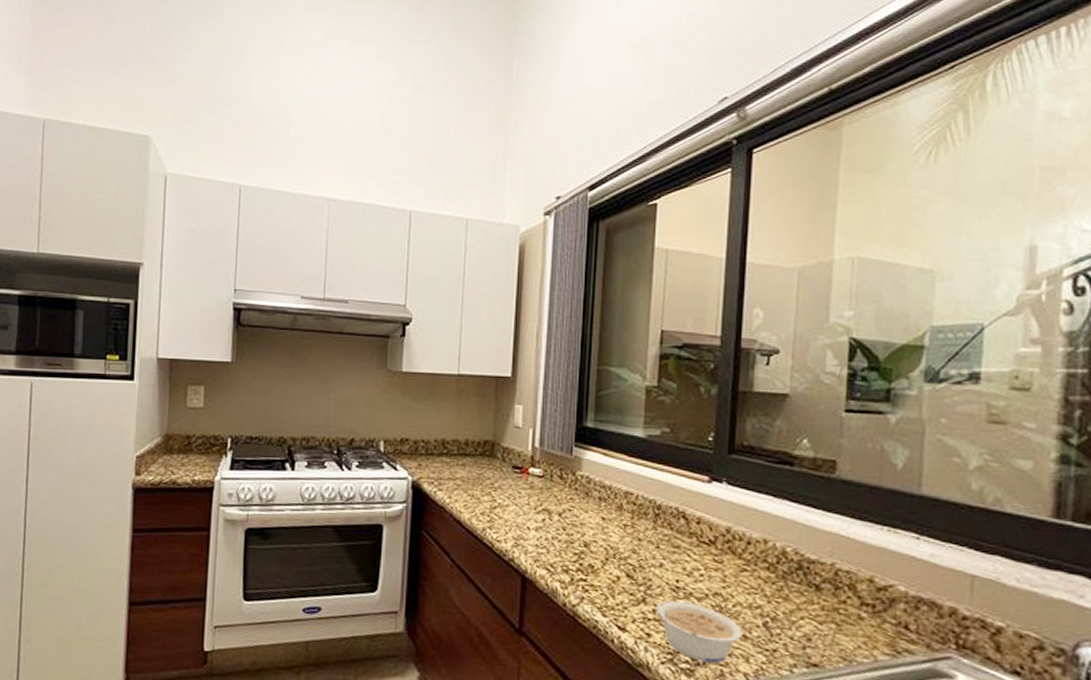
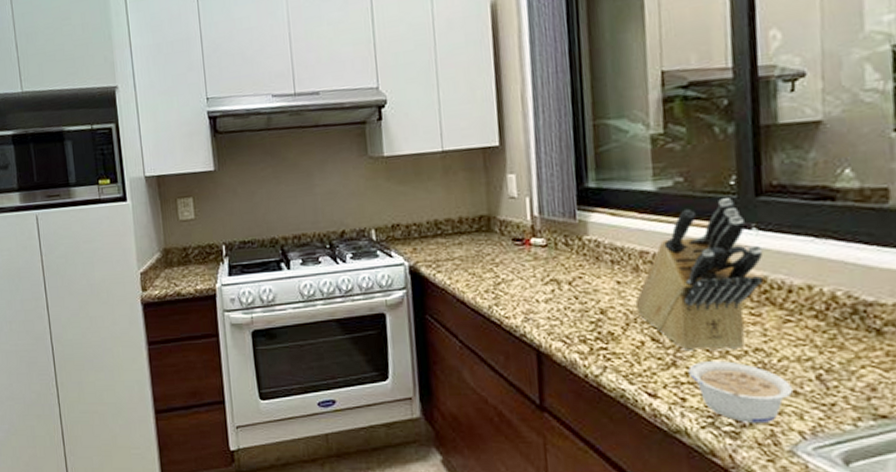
knife block: none [616,452,730,593] -> present [635,198,764,350]

